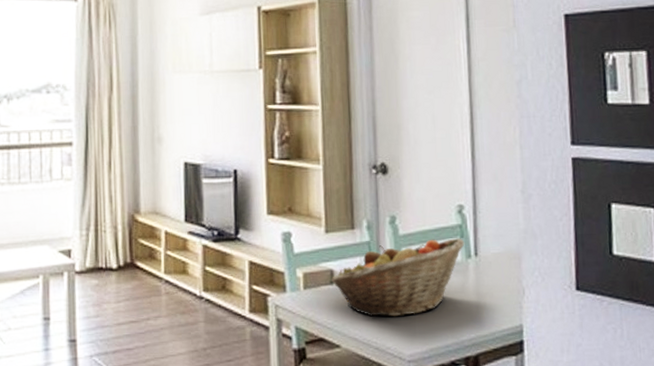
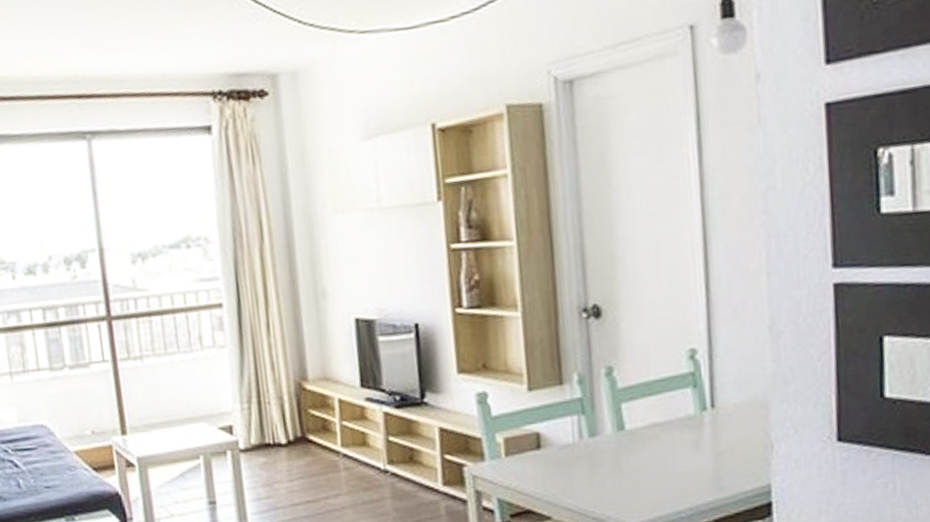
fruit basket: present [331,238,465,317] -> none [537,388,699,484]

